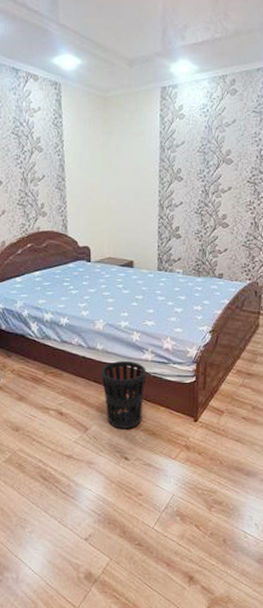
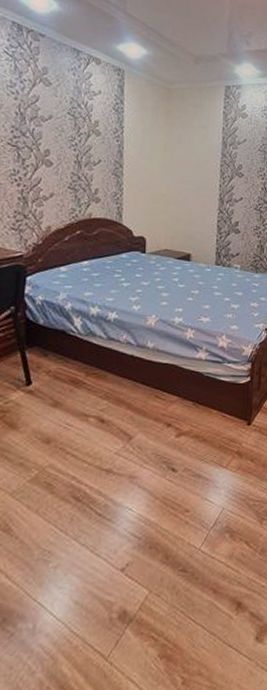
wastebasket: present [101,360,146,429] -> none [150,359,200,436]

